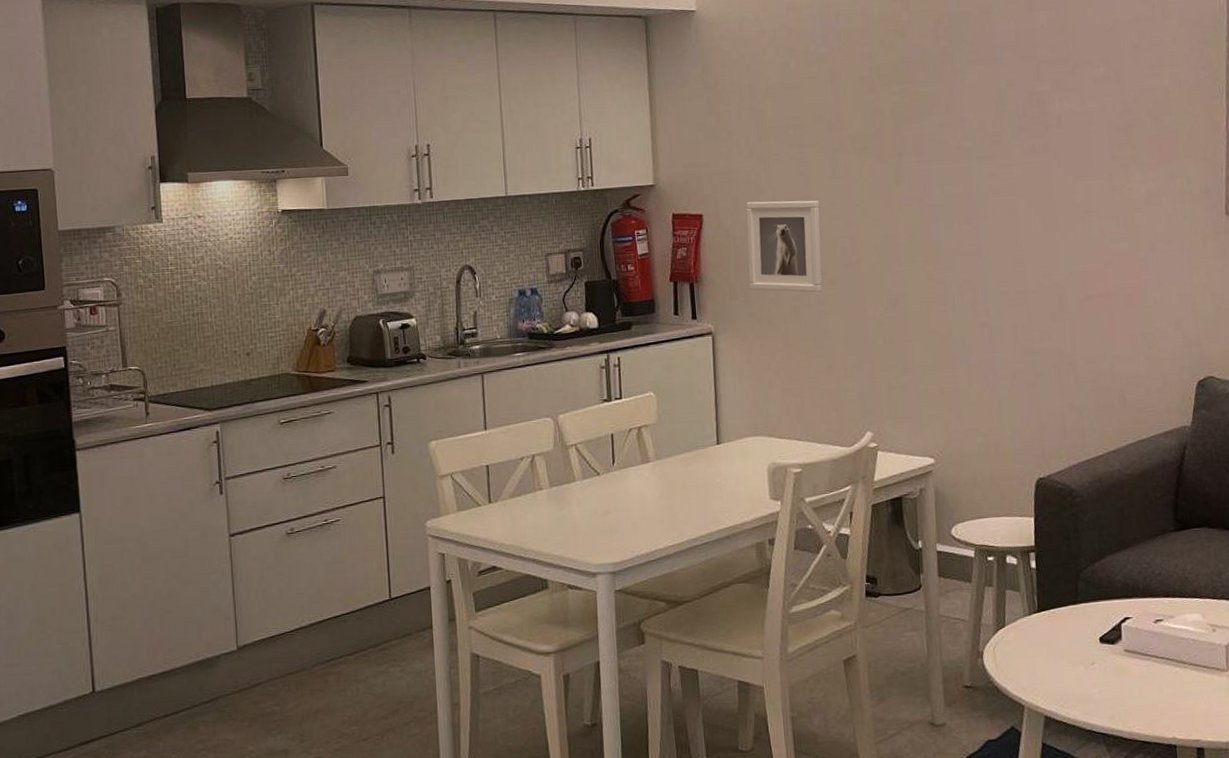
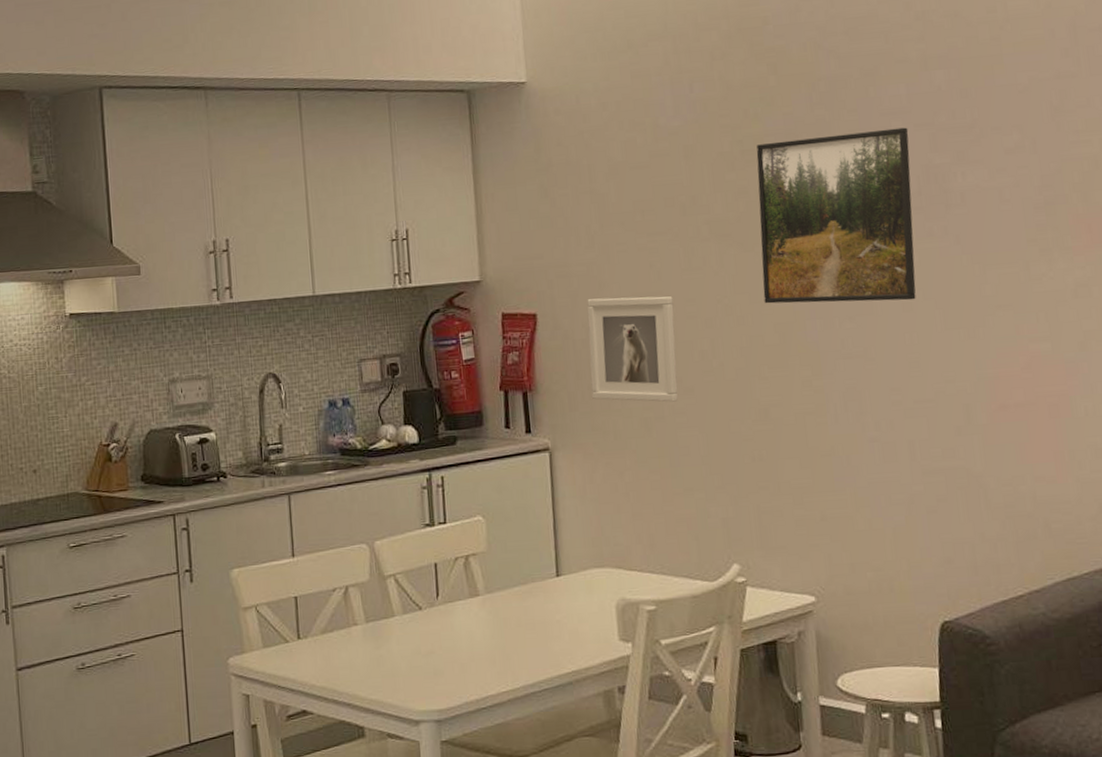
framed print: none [891,59,1021,208] -> present [756,127,916,304]

